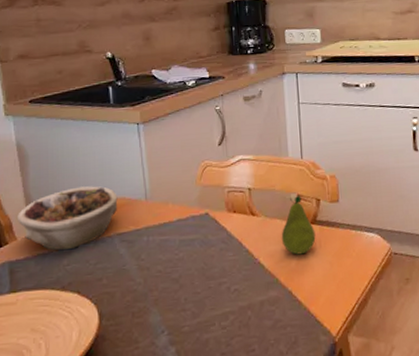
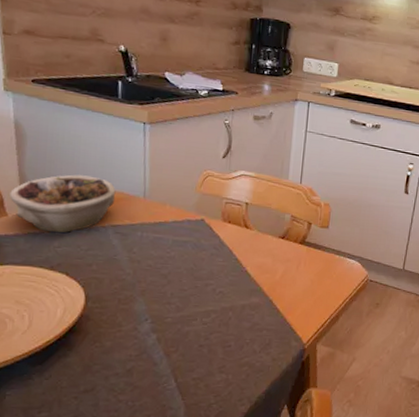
fruit: present [281,194,316,255] -> none [270,216,303,270]

